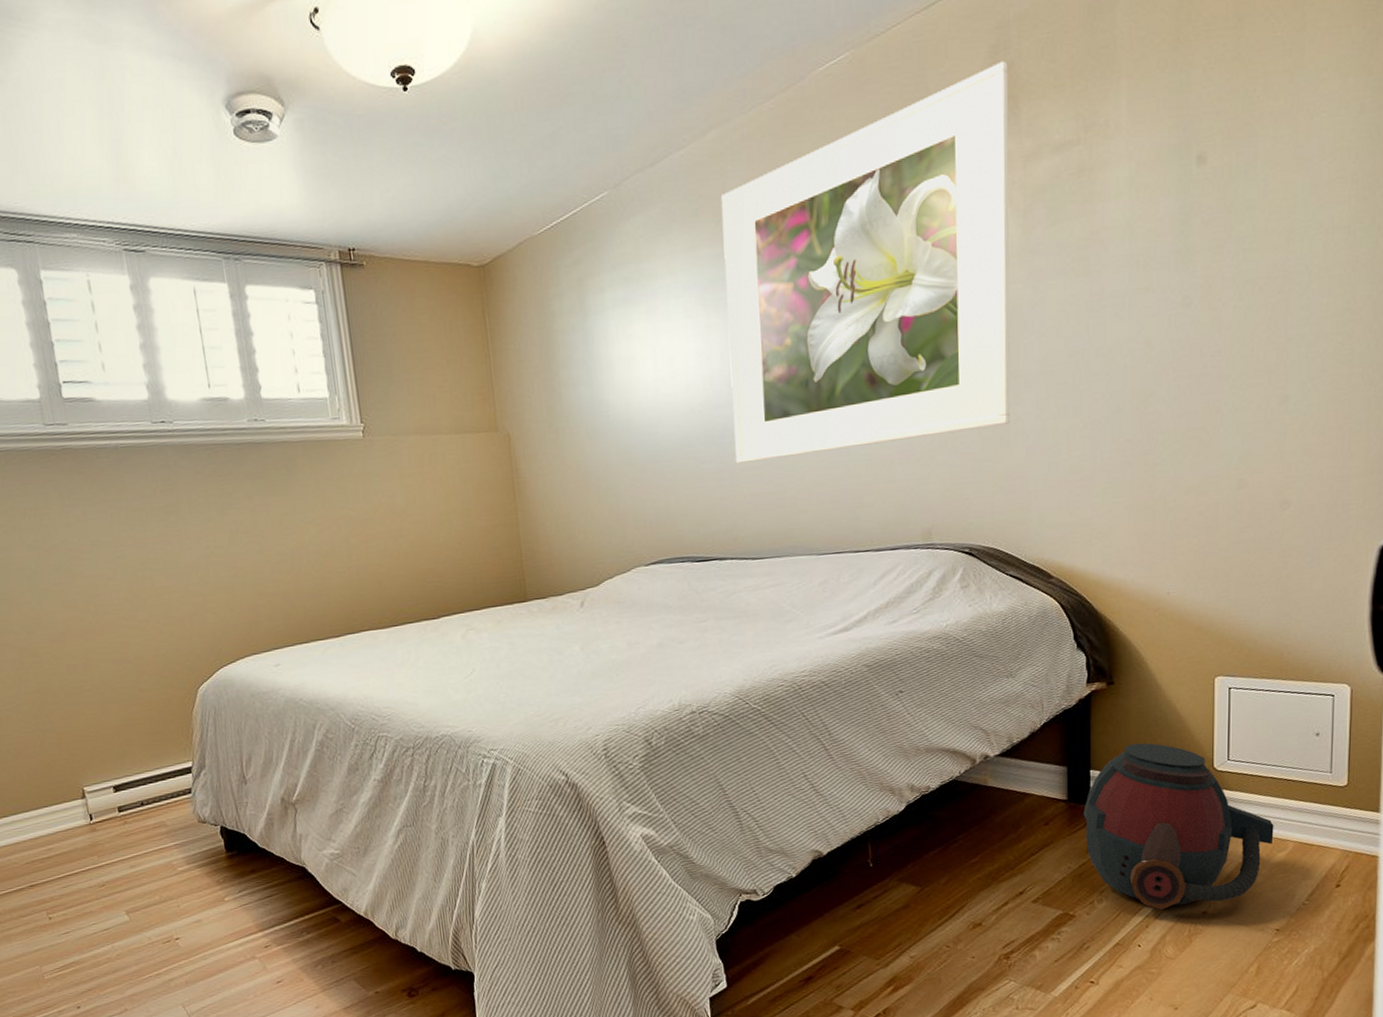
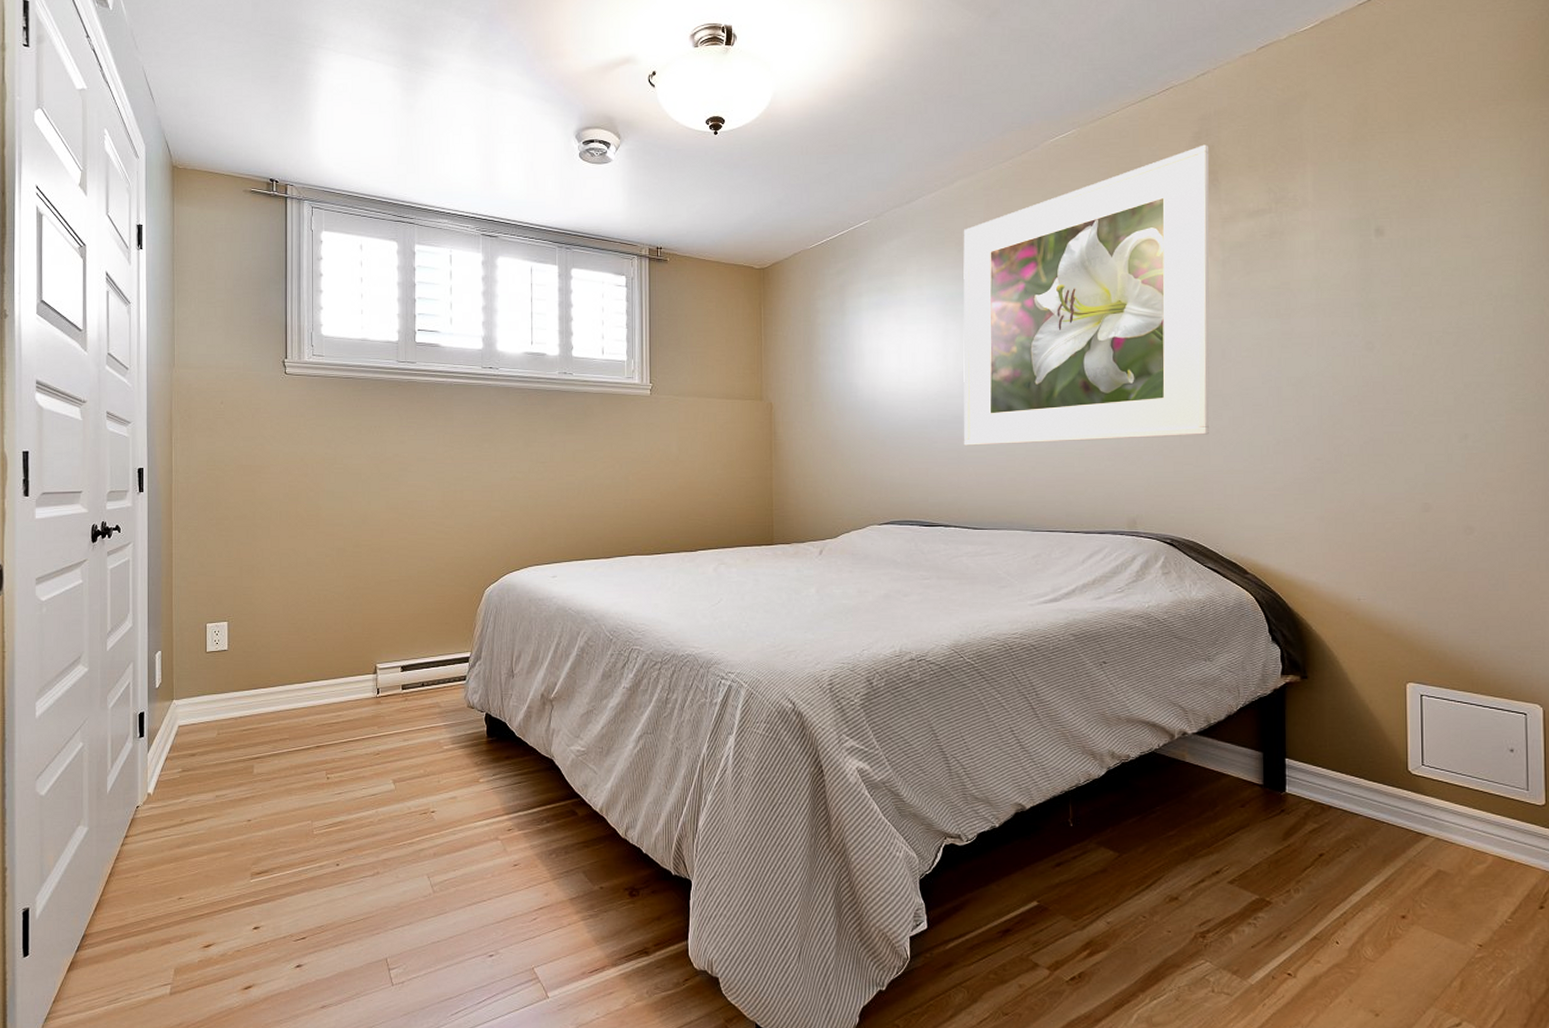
helmet: present [1083,743,1274,910] -> none [1279,738,1472,908]

